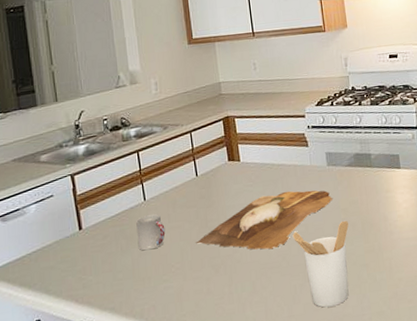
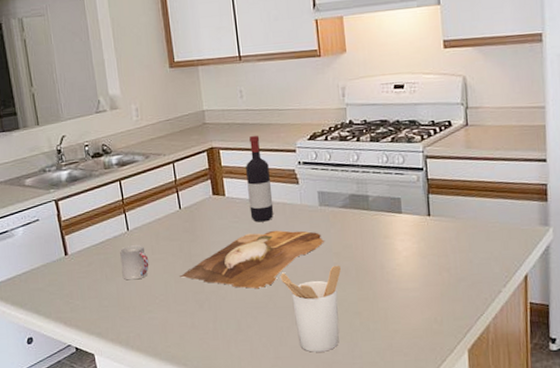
wine bottle: none [259,103,286,185] -> present [246,135,274,222]

